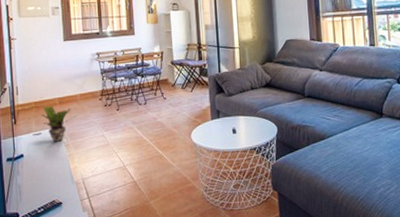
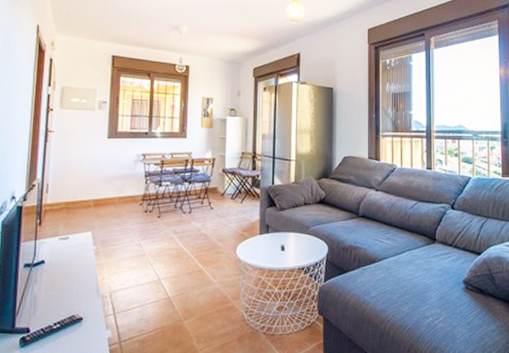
potted plant: present [41,105,76,142] -> none [71,207,112,248]

